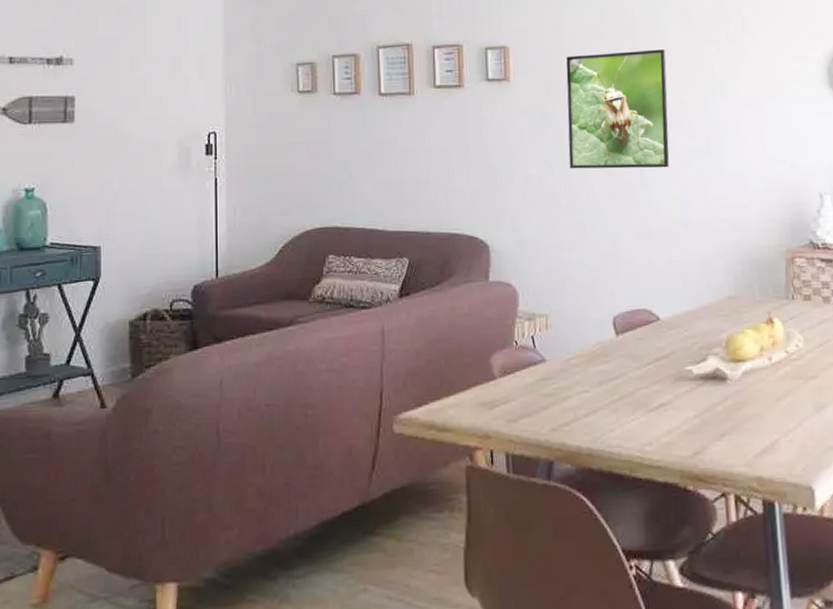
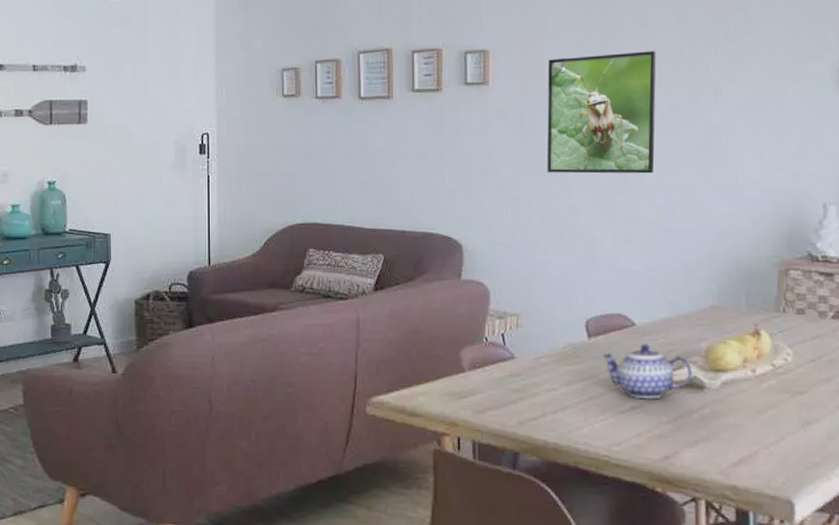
teapot: none [630,338,716,396] -> present [602,344,693,399]

